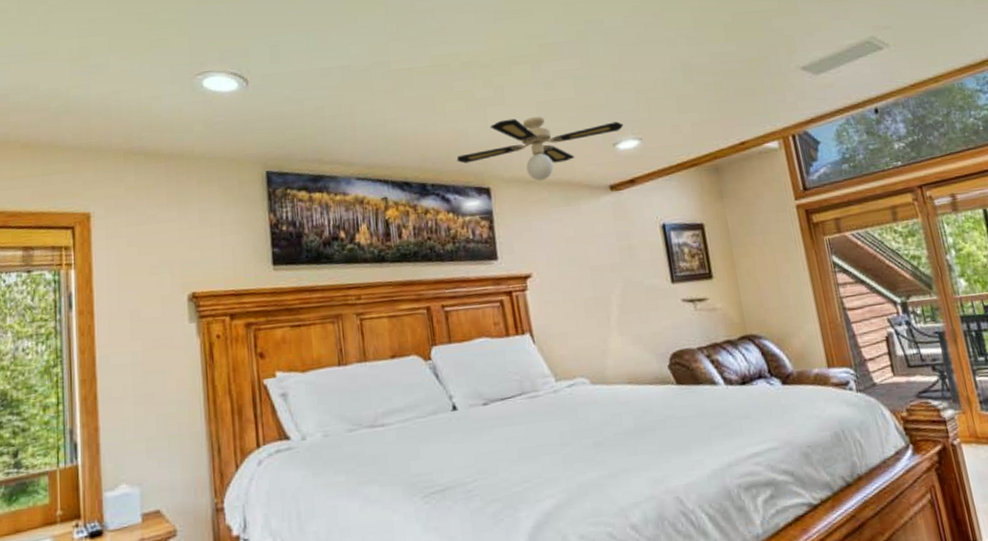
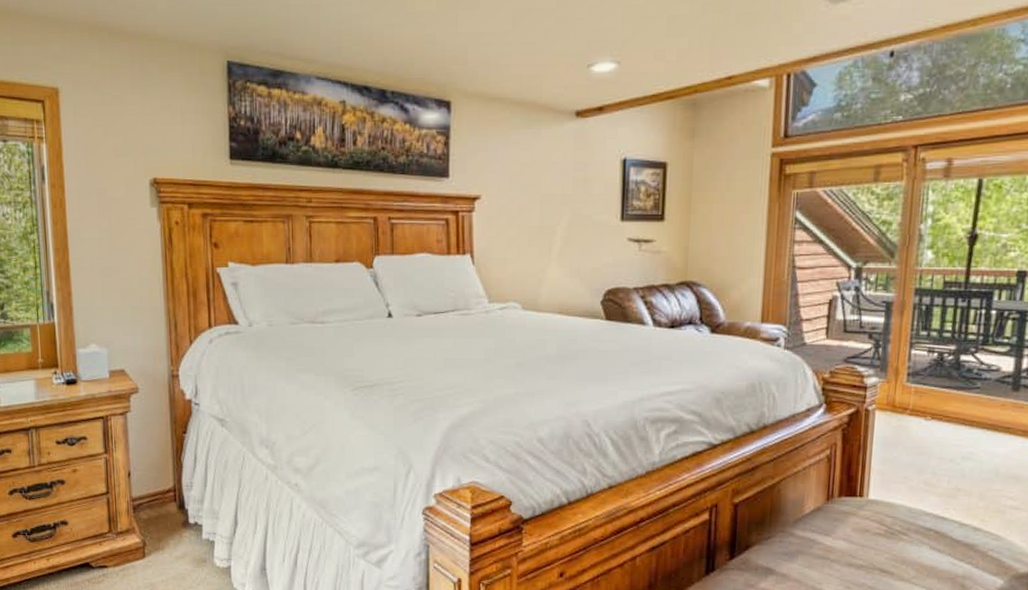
ceiling fan: present [456,117,624,181] -> none [420,26,603,99]

